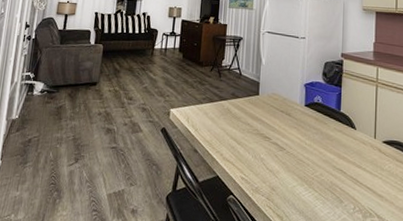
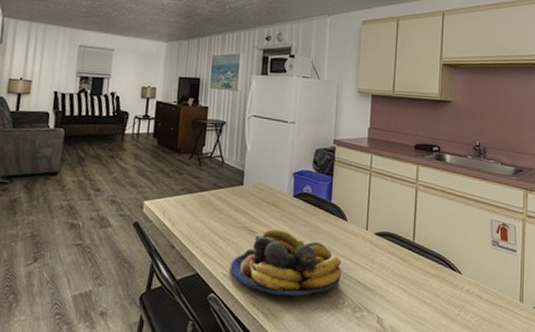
fruit bowl: none [247,136,352,201] -> present [230,229,342,296]

